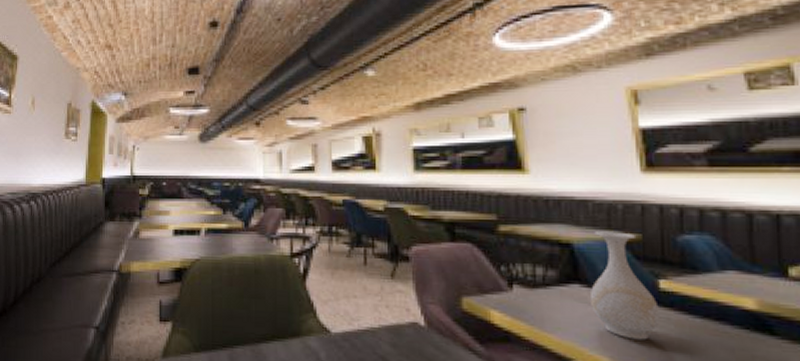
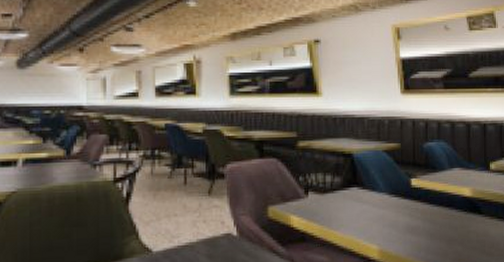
vase: present [589,231,659,340] -> none [364,142,411,228]

